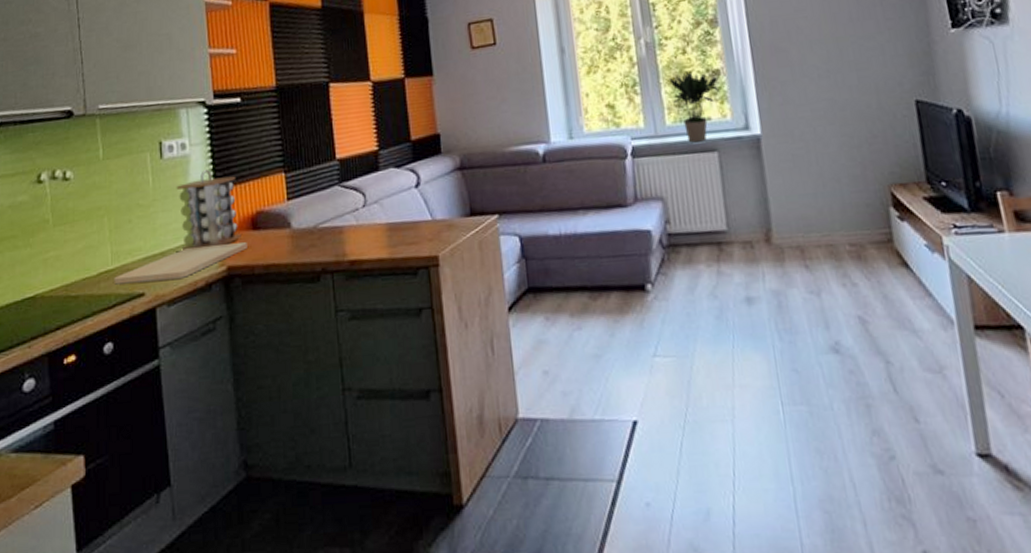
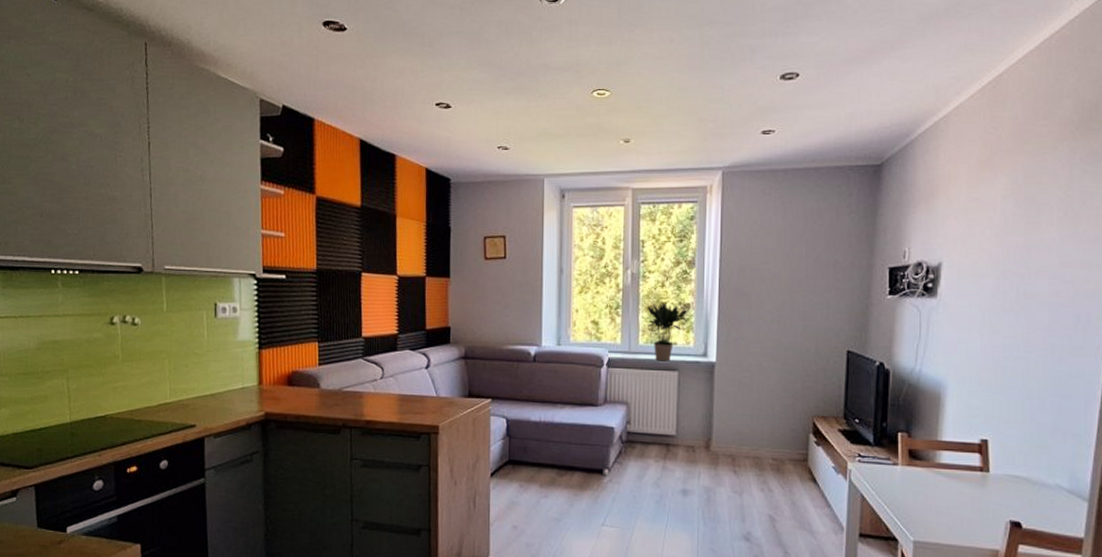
cutting board: present [114,242,247,285] -> none [171,394,283,417]
spice rack: present [176,170,241,250] -> none [226,332,278,396]

